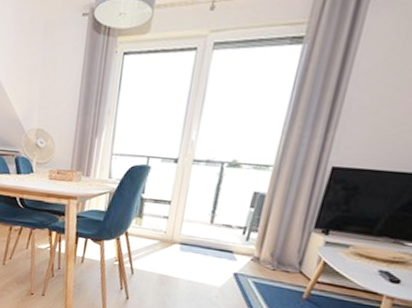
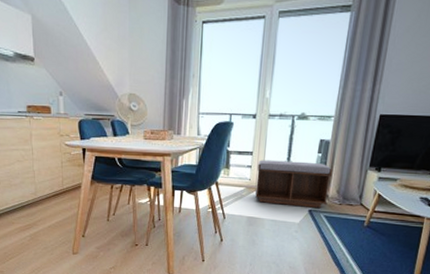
bench: none [170,210,267,272] -> present [255,160,332,208]

